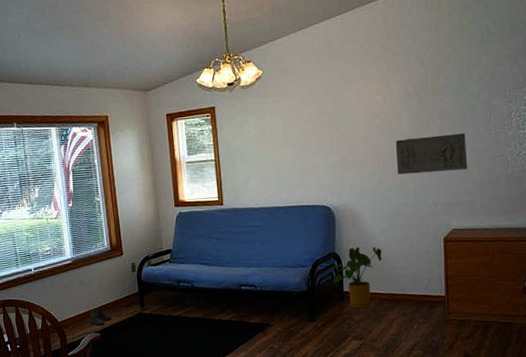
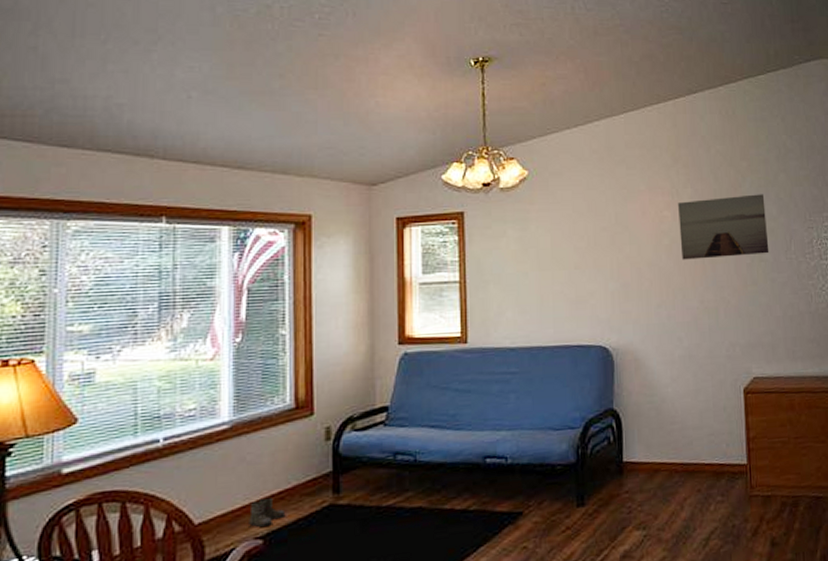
house plant: present [331,247,382,309] -> none [607,400,671,486]
wall art: none [388,75,470,136] -> present [678,194,769,260]
relief sculpture: present [395,133,468,175] -> none [687,261,769,308]

